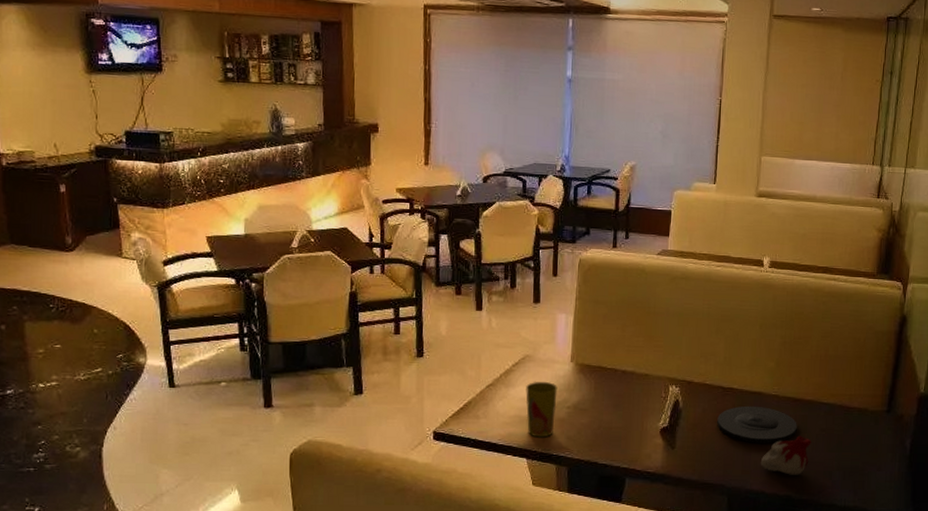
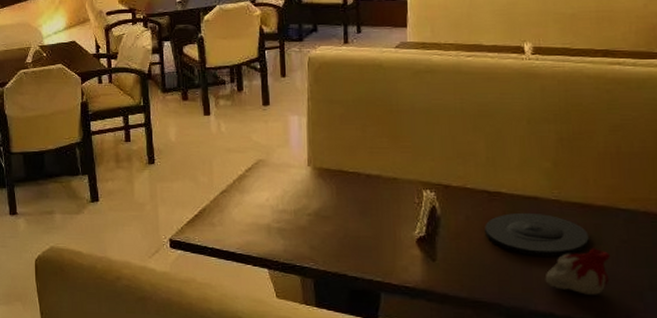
cup: present [525,381,558,438] -> none [261,186,296,247]

